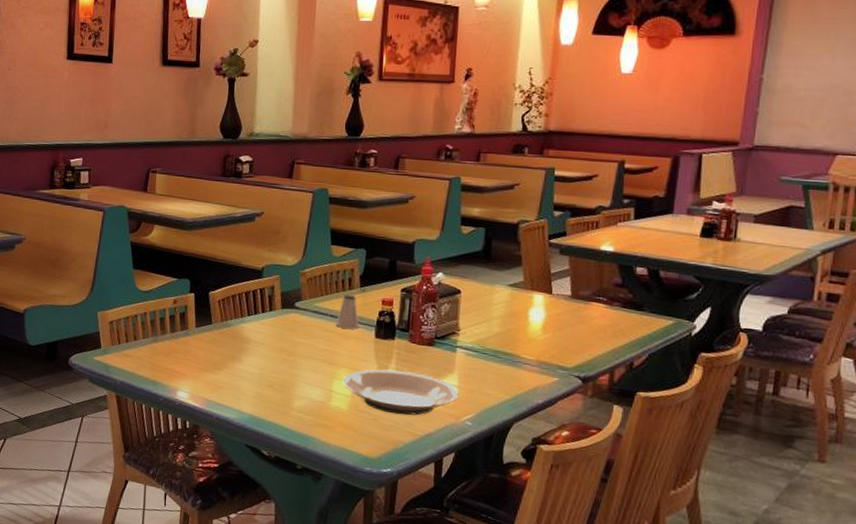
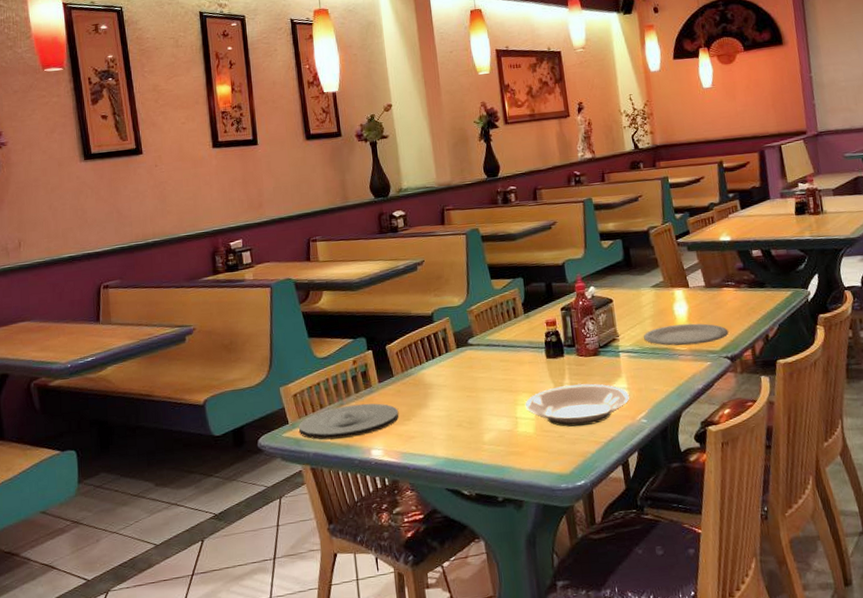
plate: none [109,342,211,375] -> present [298,403,399,440]
saltshaker: present [335,294,360,329] -> none [508,322,530,356]
plate: none [488,330,587,358] -> present [644,323,729,346]

